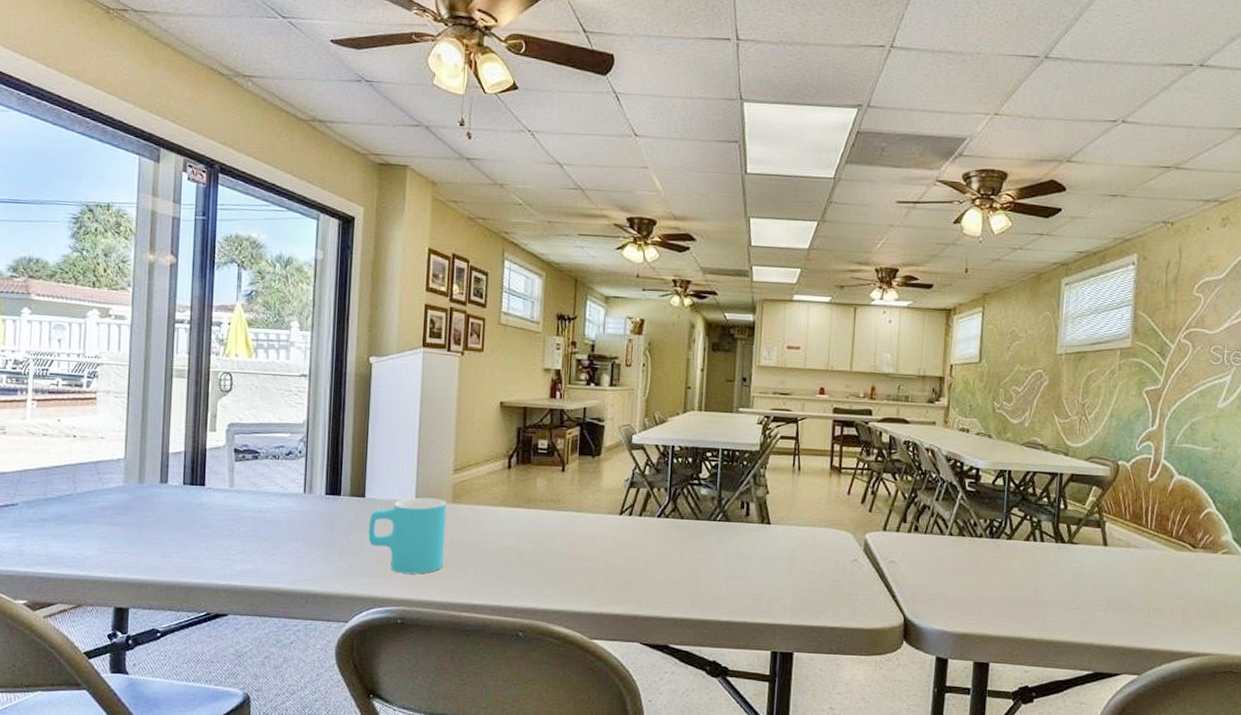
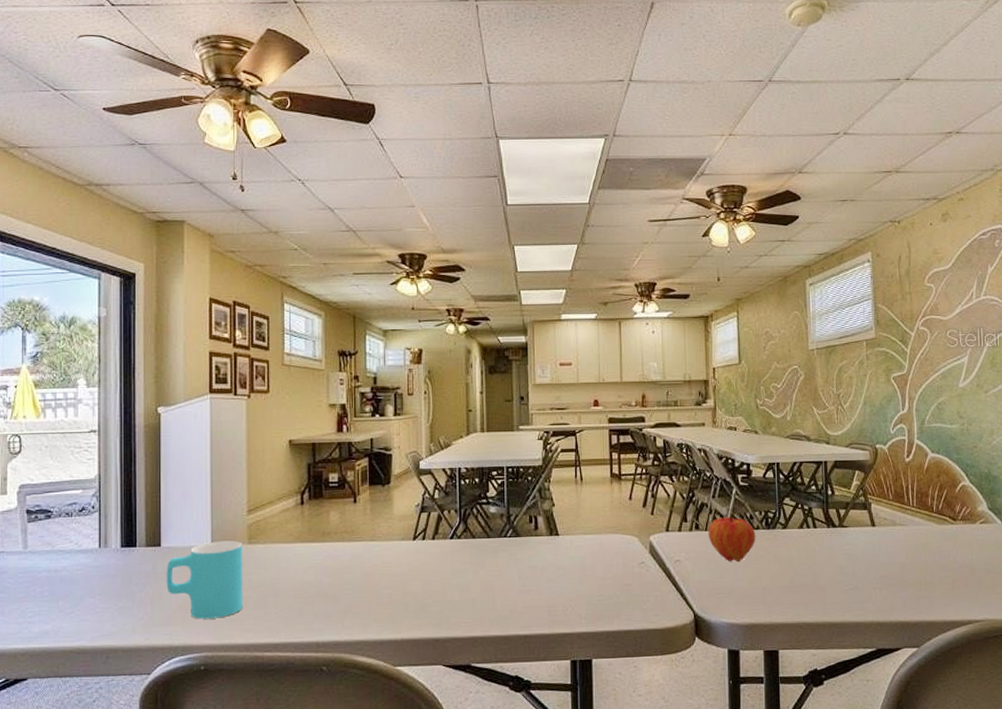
fruit: none [927,518,978,569] -> present [708,513,756,562]

